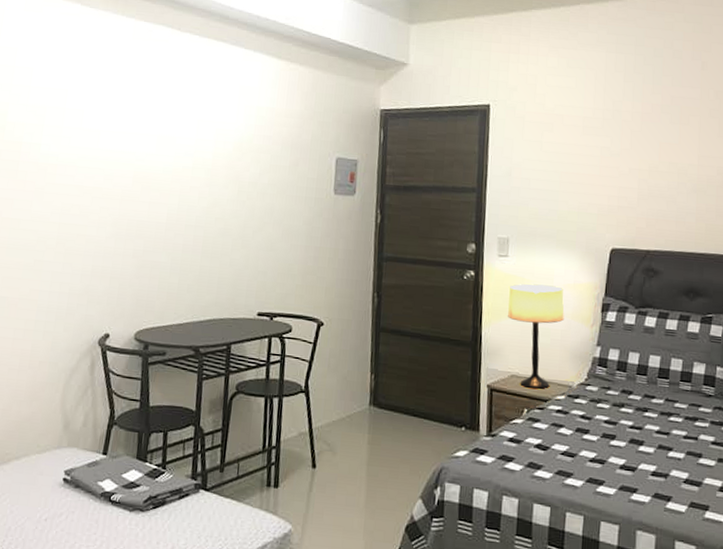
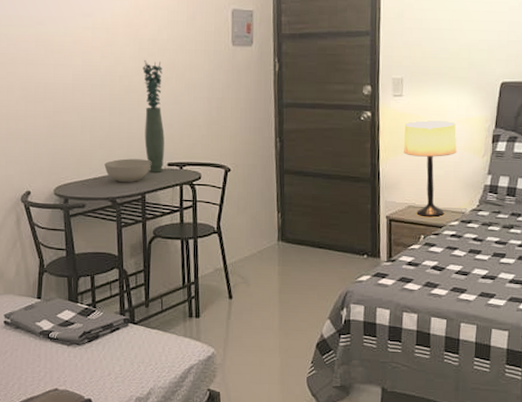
bowl: none [190,305,240,332] -> present [104,158,151,183]
vase: none [235,203,261,322] -> present [143,59,164,173]

